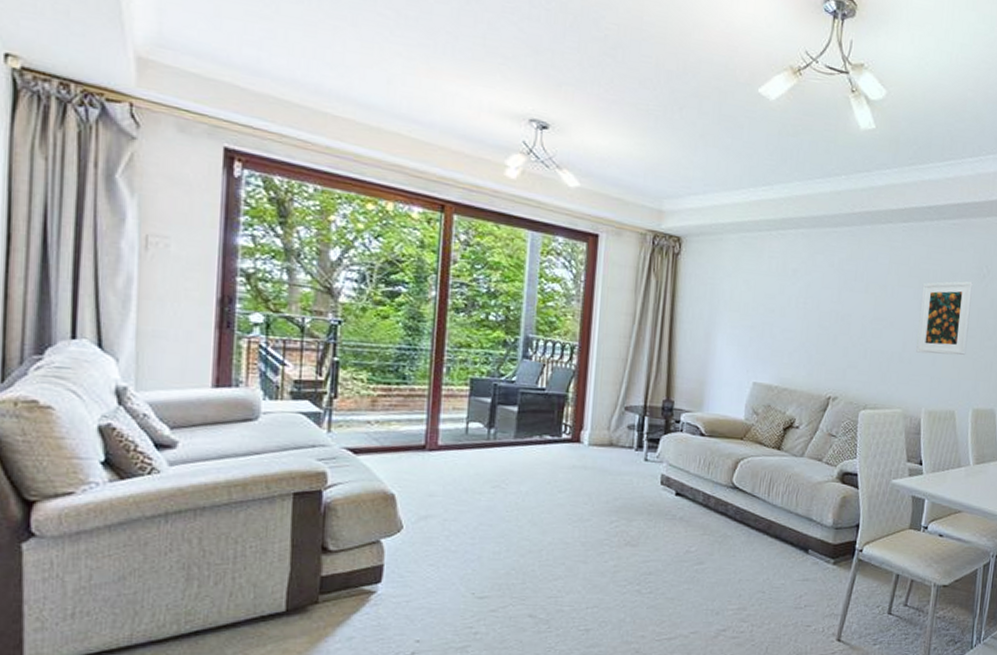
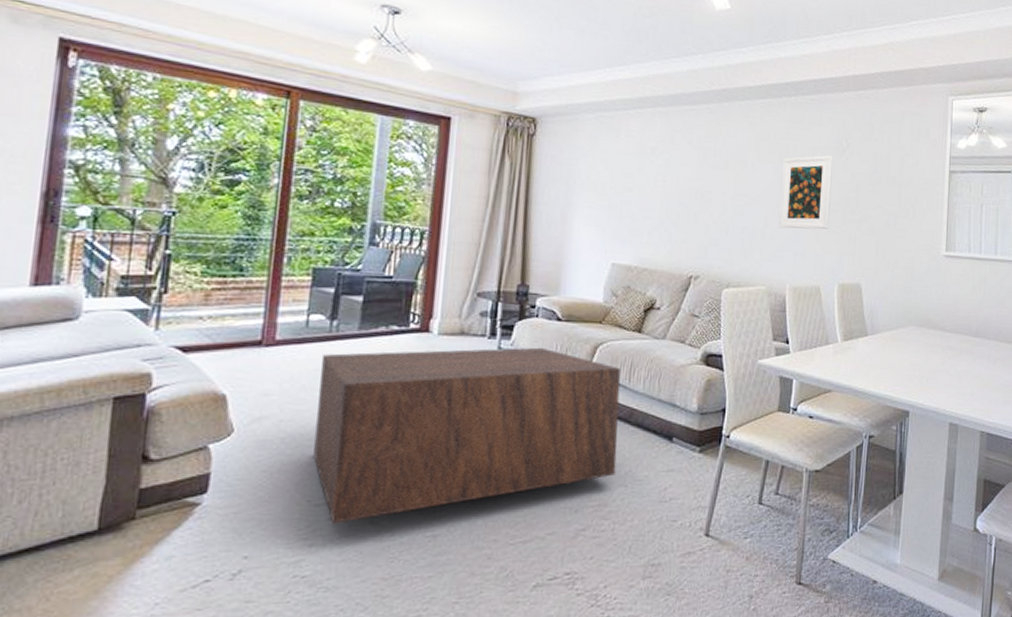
coffee table: none [476,460,761,615] -> present [313,347,621,524]

